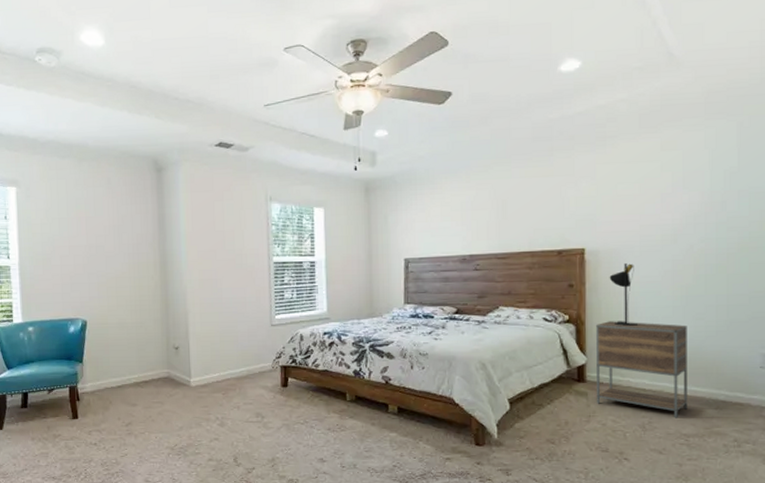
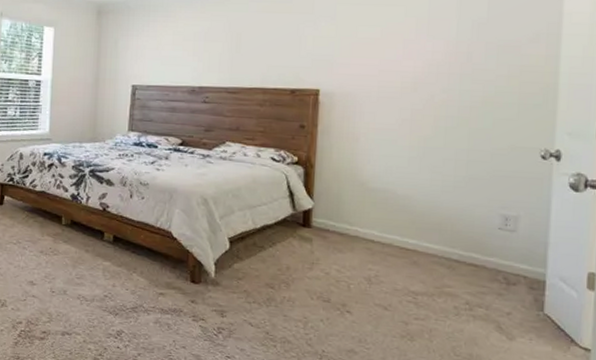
nightstand: present [596,321,688,418] -> none [322,166,423,274]
table lamp: present [609,262,639,326] -> none [343,107,371,174]

